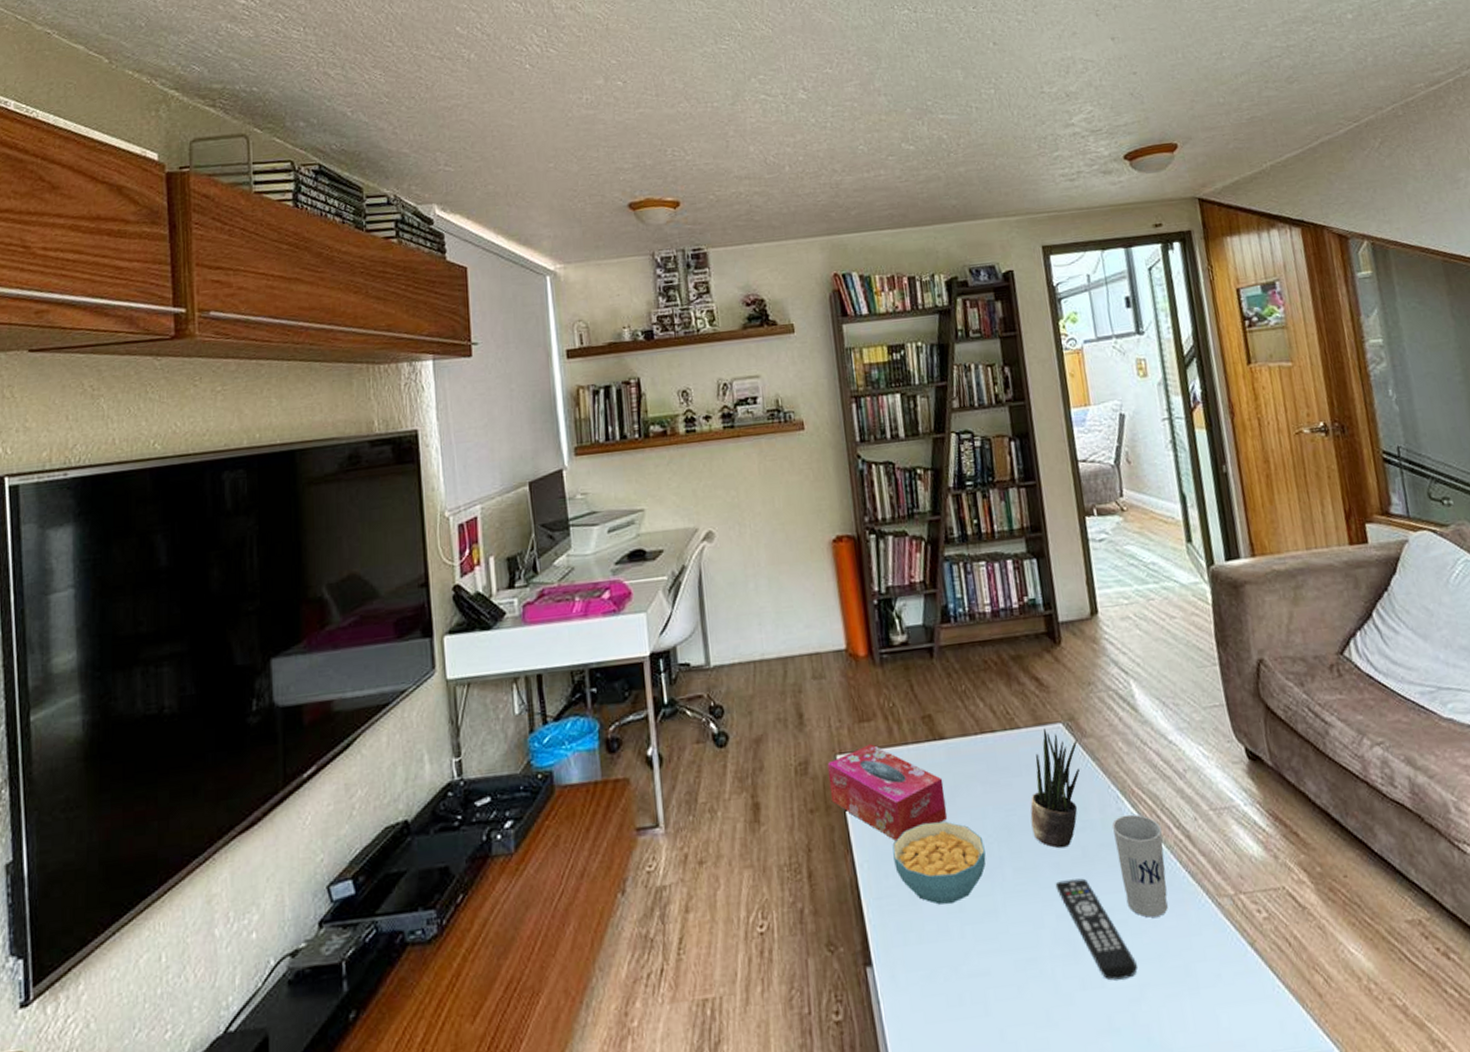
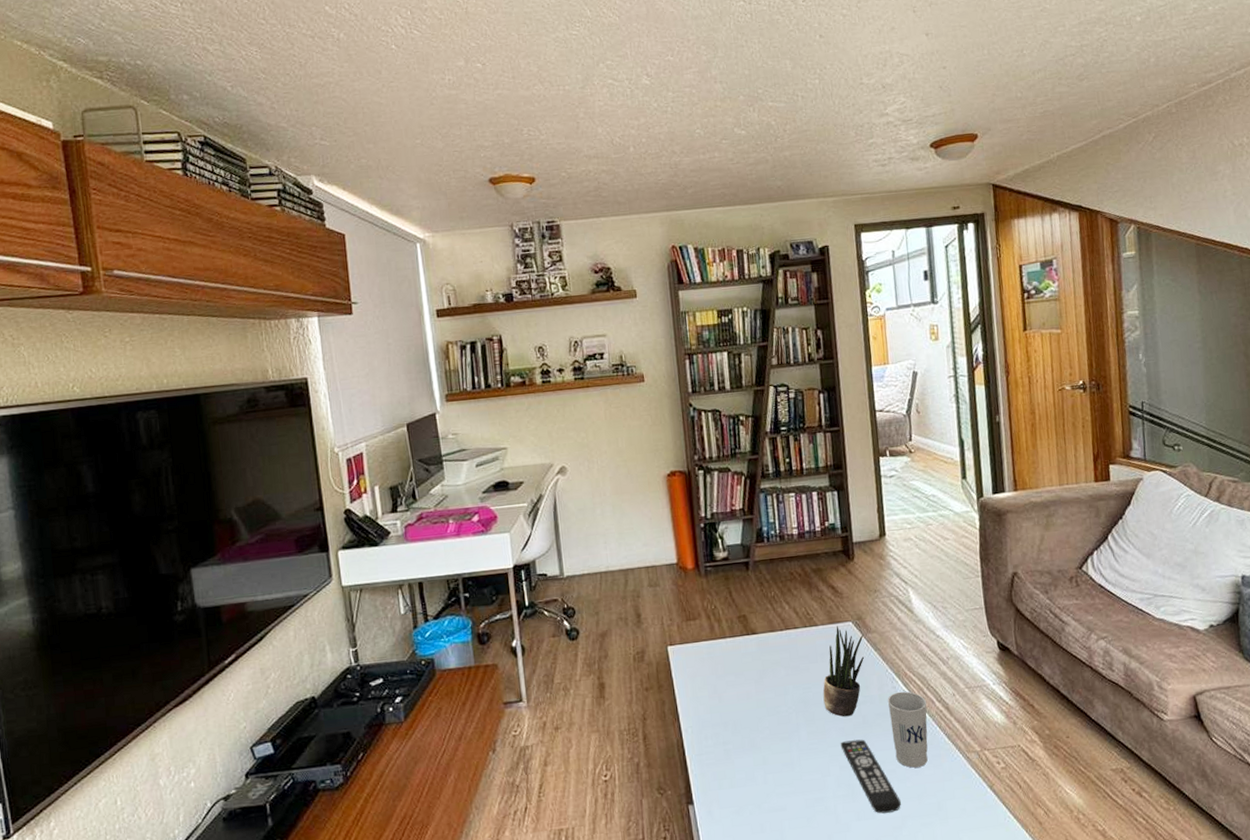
tissue box: present [827,744,948,842] -> none [660,638,757,712]
cereal bowl: present [892,821,986,905] -> none [711,697,786,759]

